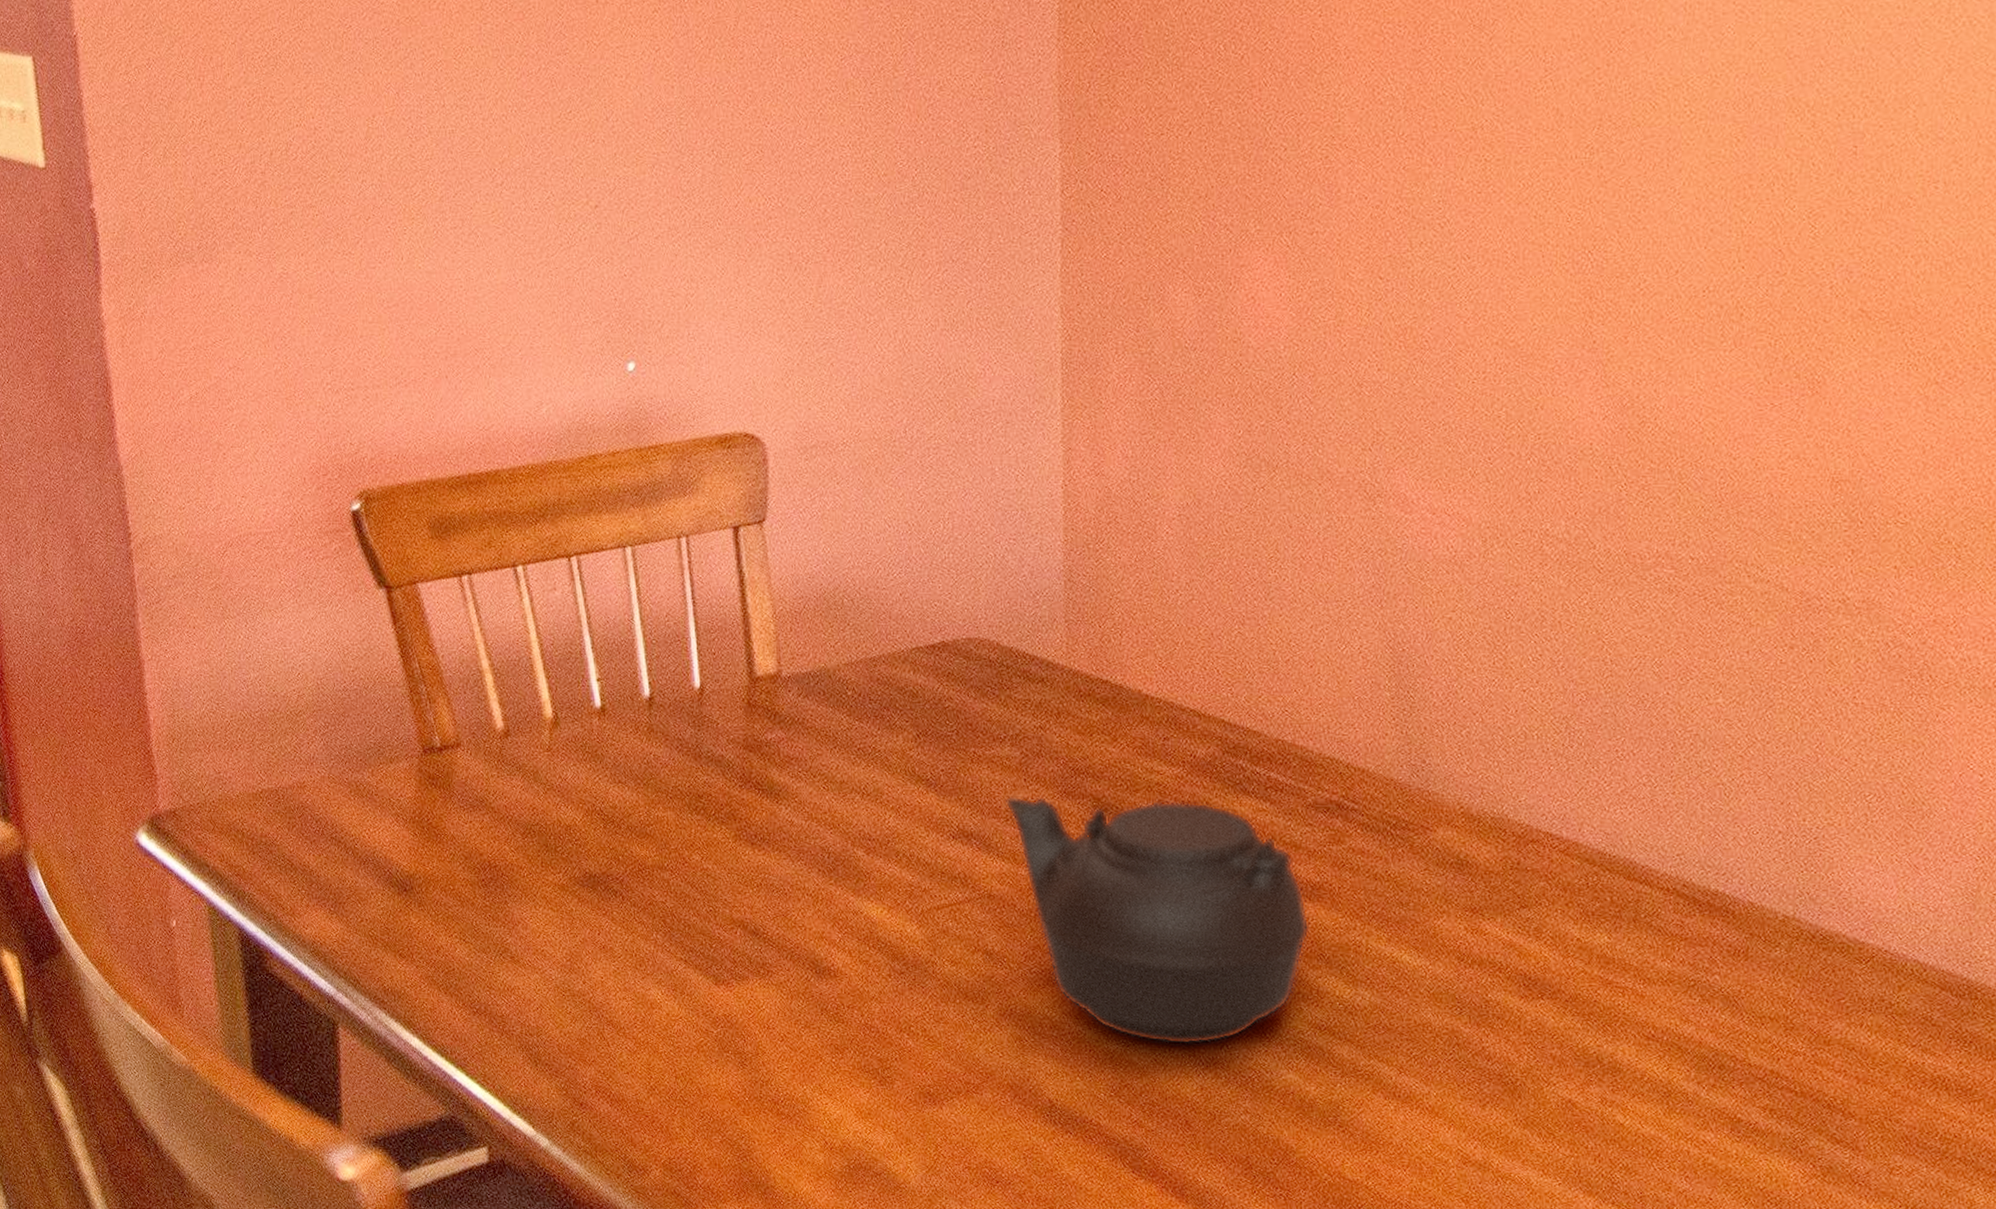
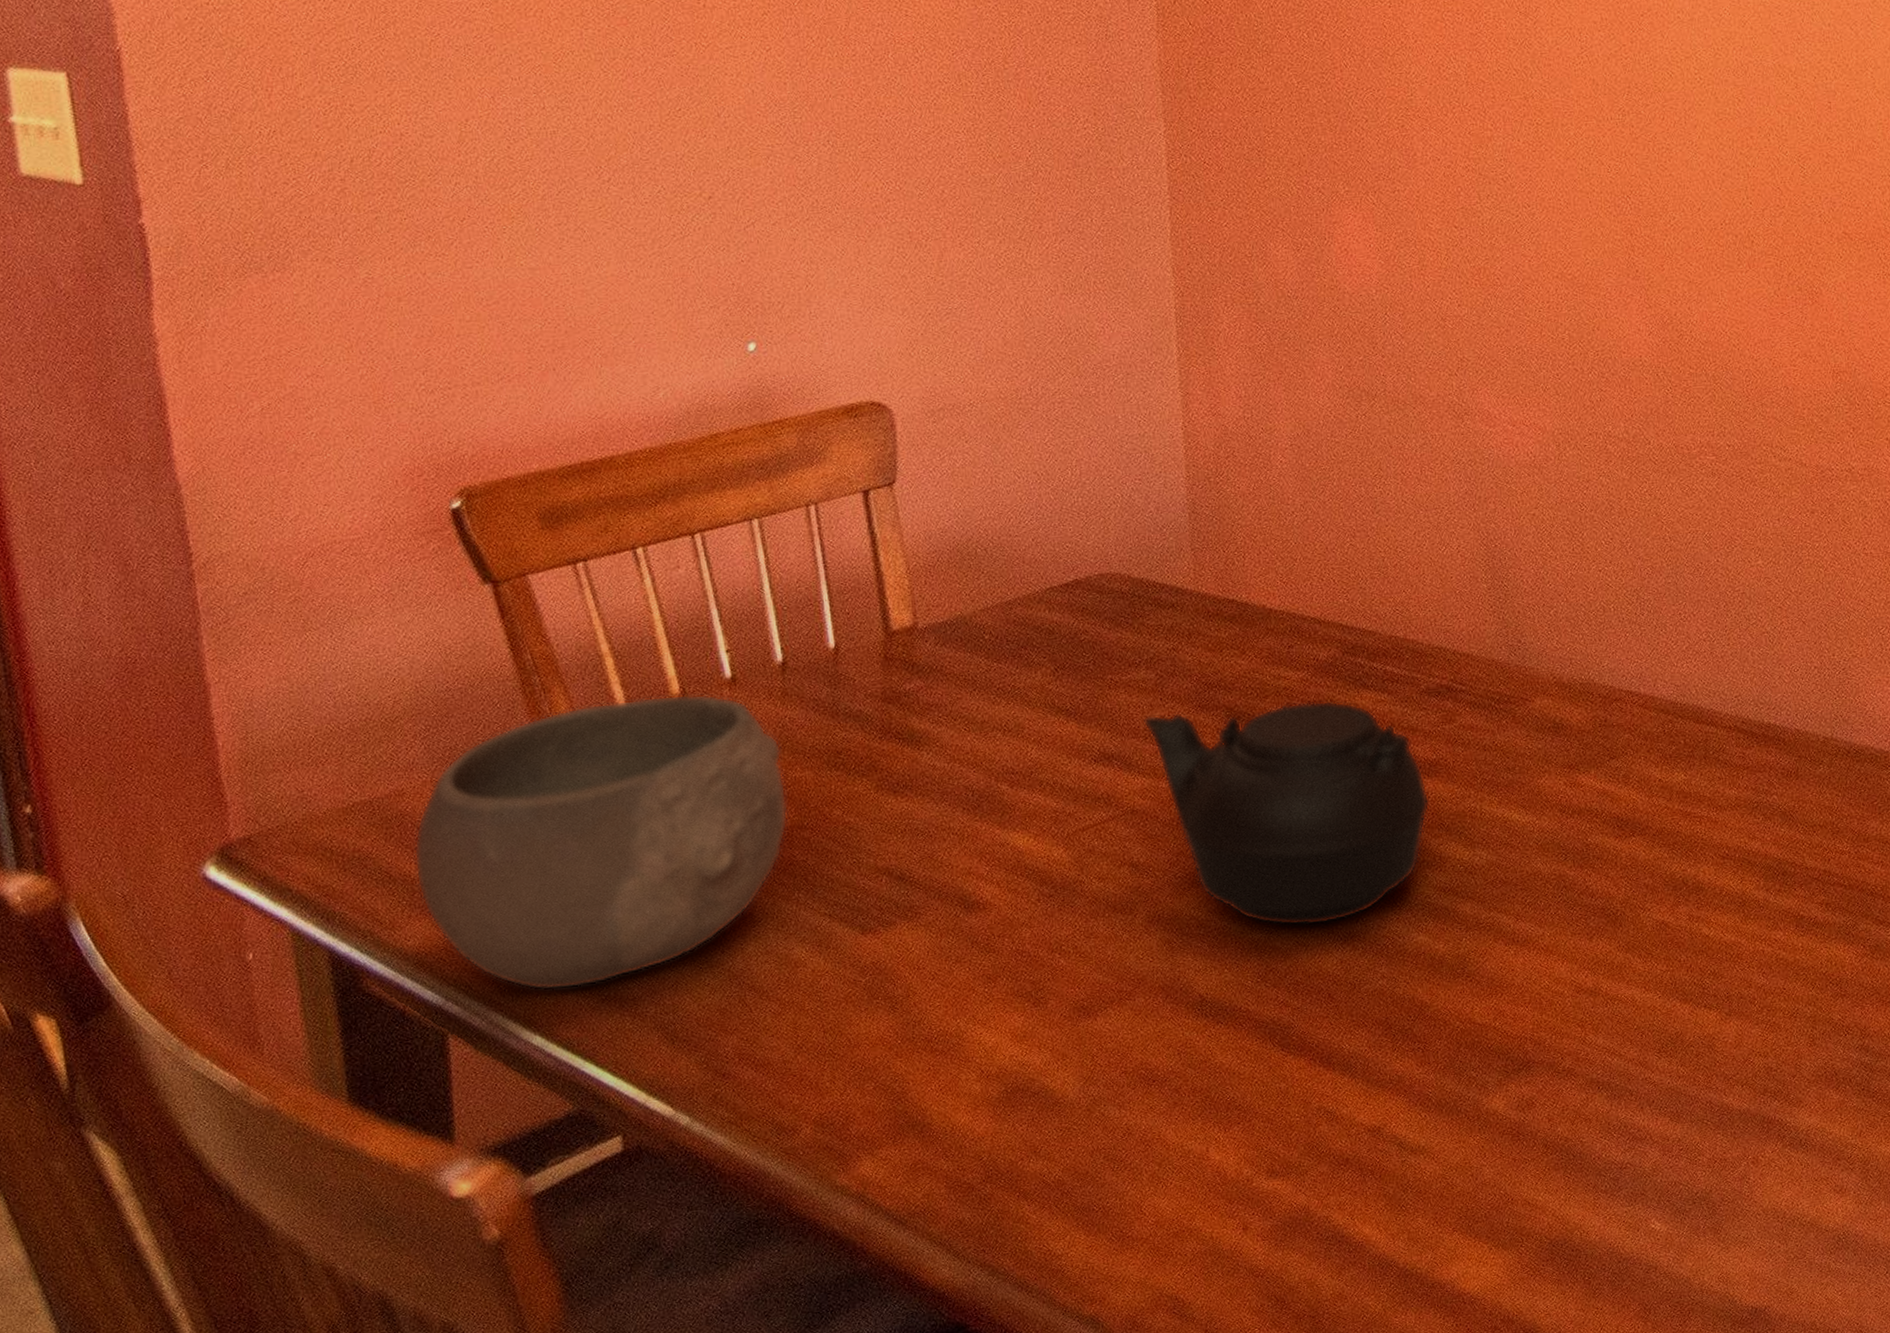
bowl: none [312,718,650,997] -> present [413,694,789,991]

